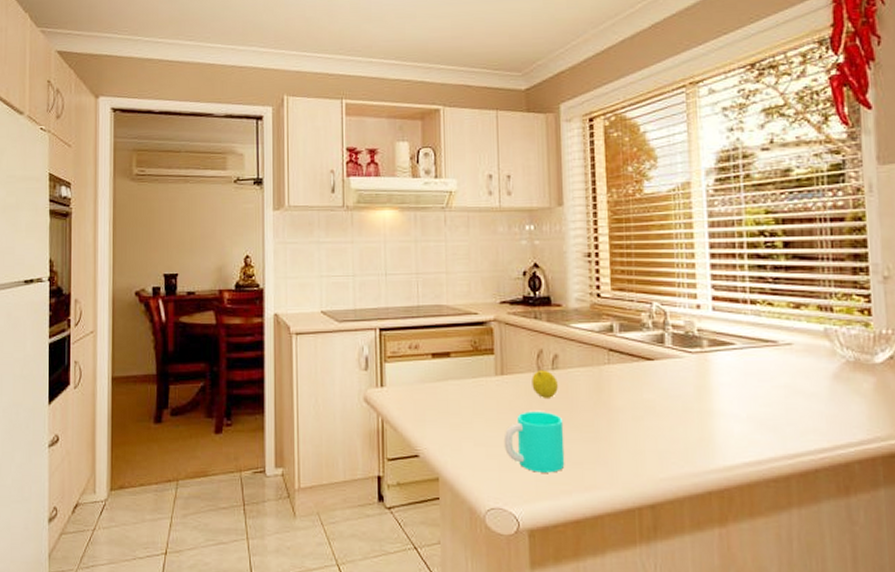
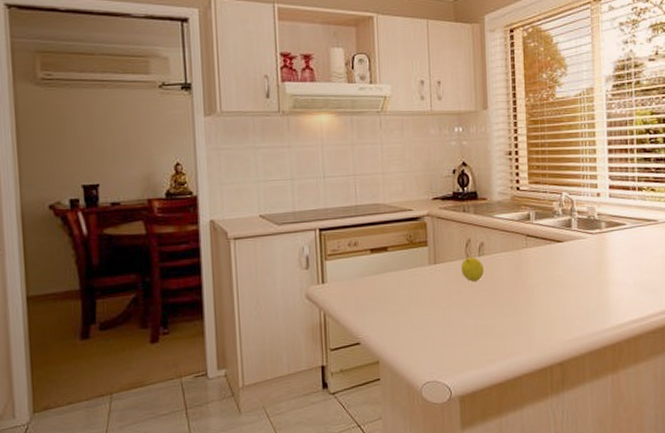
cup: present [503,412,565,473] -> none [437,293,490,347]

